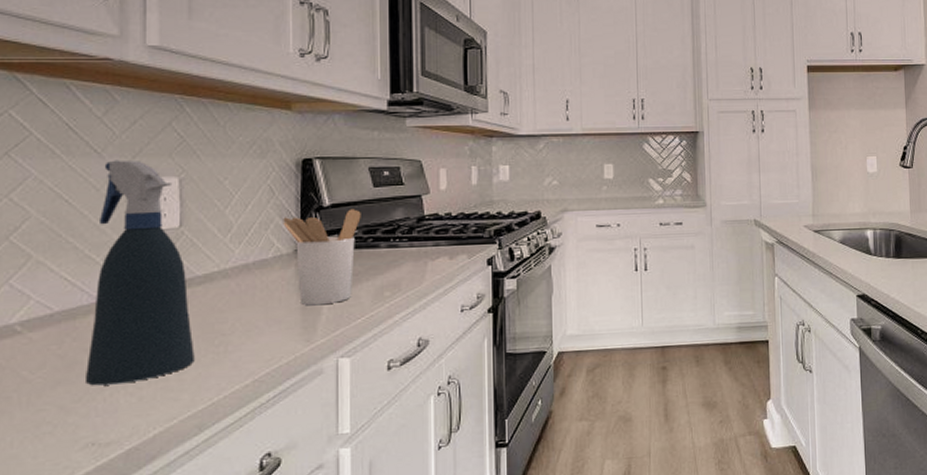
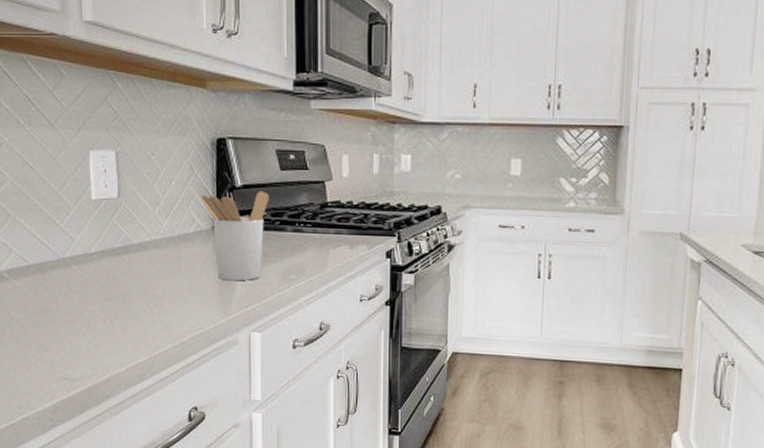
spray bottle: present [86,160,195,386] -> none [55,131,135,332]

